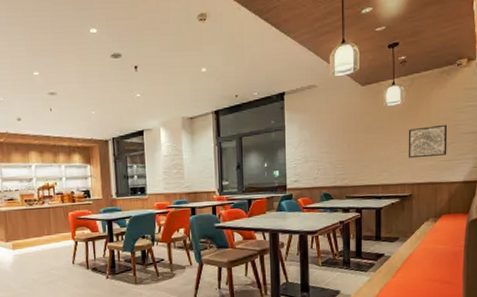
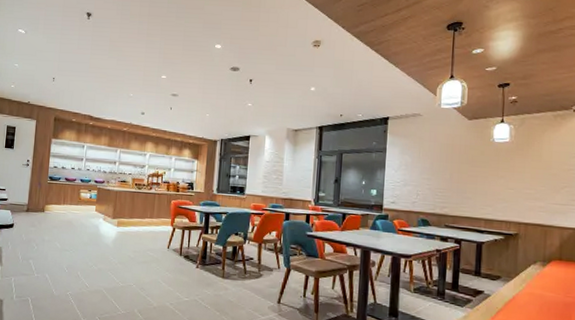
wall art: present [408,124,448,159] -> none [515,167,561,199]

